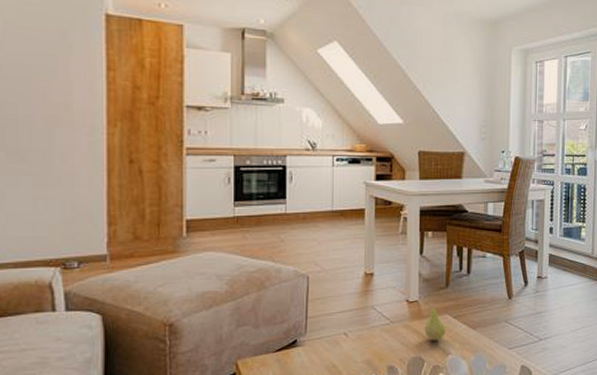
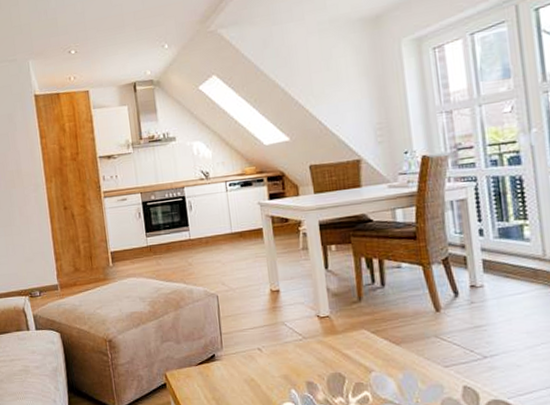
fruit: present [424,302,446,341] -> none [337,317,365,357]

